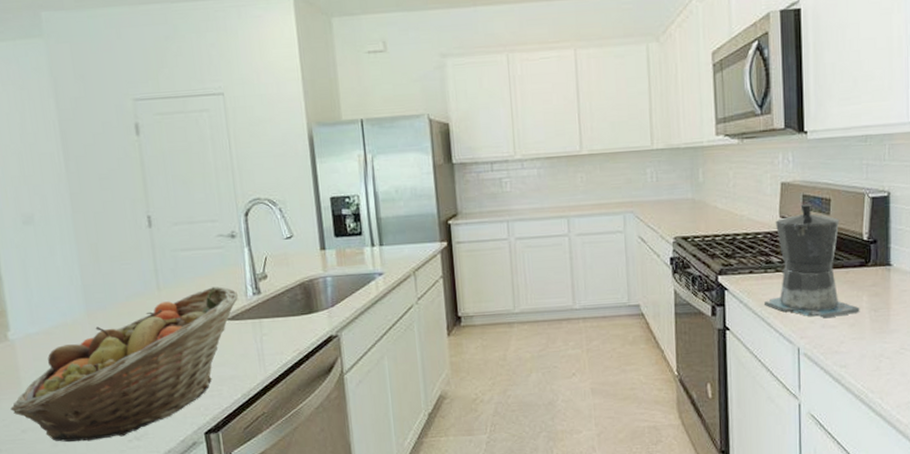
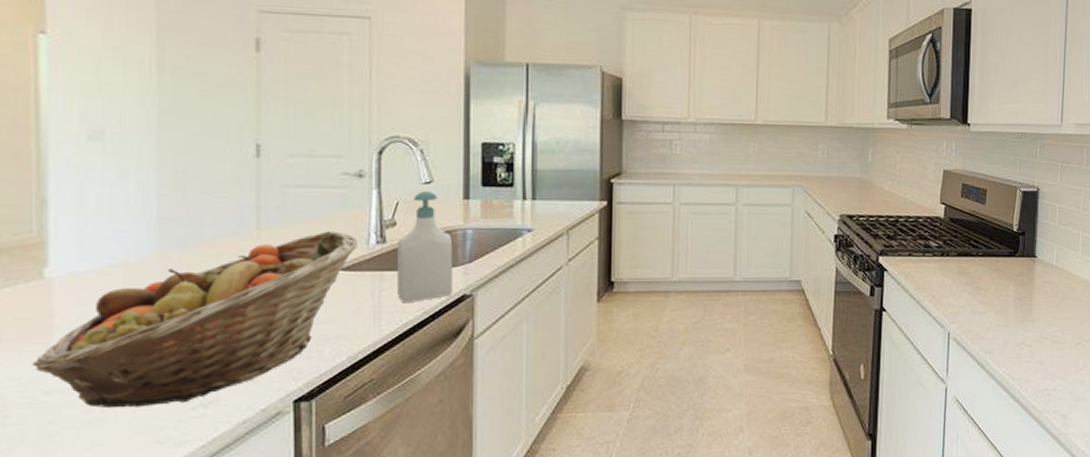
soap bottle: none [270,245,321,346] -> present [397,191,453,304]
coffee maker: present [764,203,860,319] -> none [920,192,1007,305]

